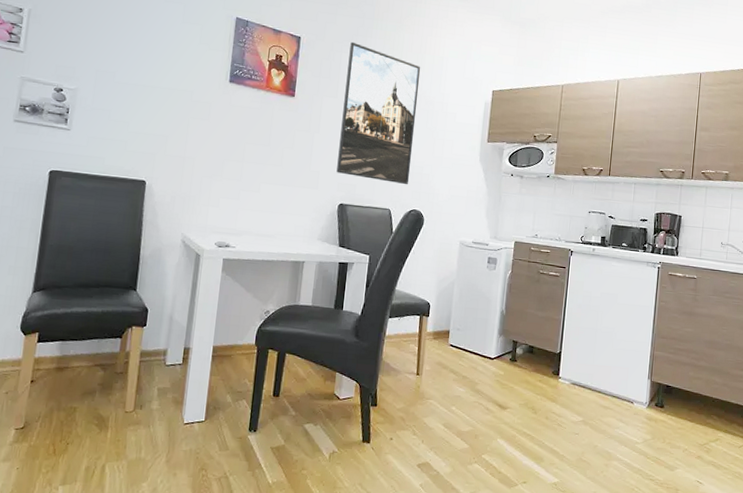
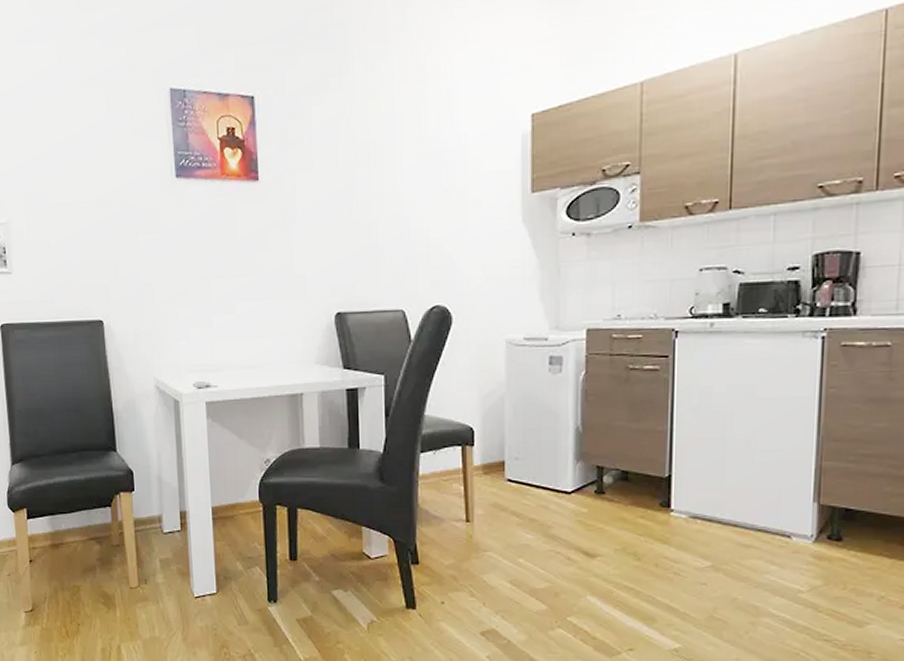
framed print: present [336,41,421,185] -> none [320,86,425,274]

